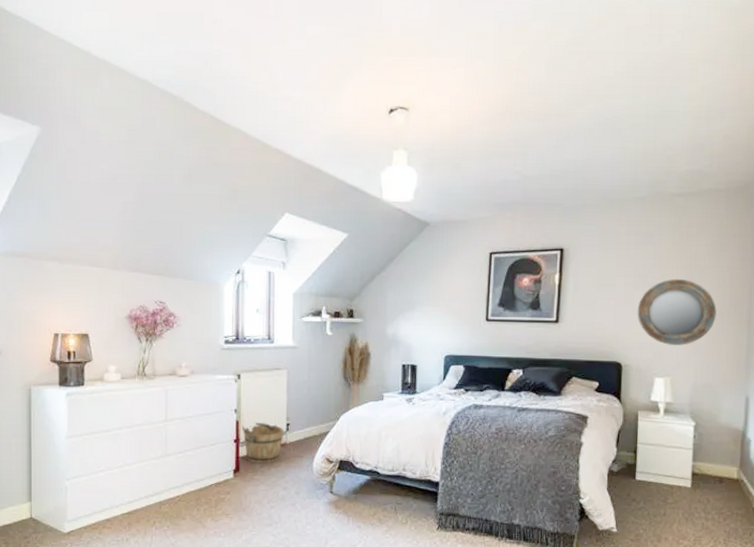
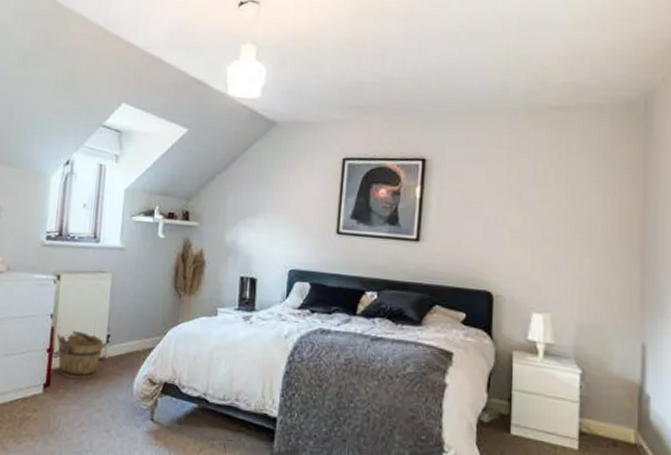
home mirror: present [637,278,717,345] -> none [510,200,603,277]

